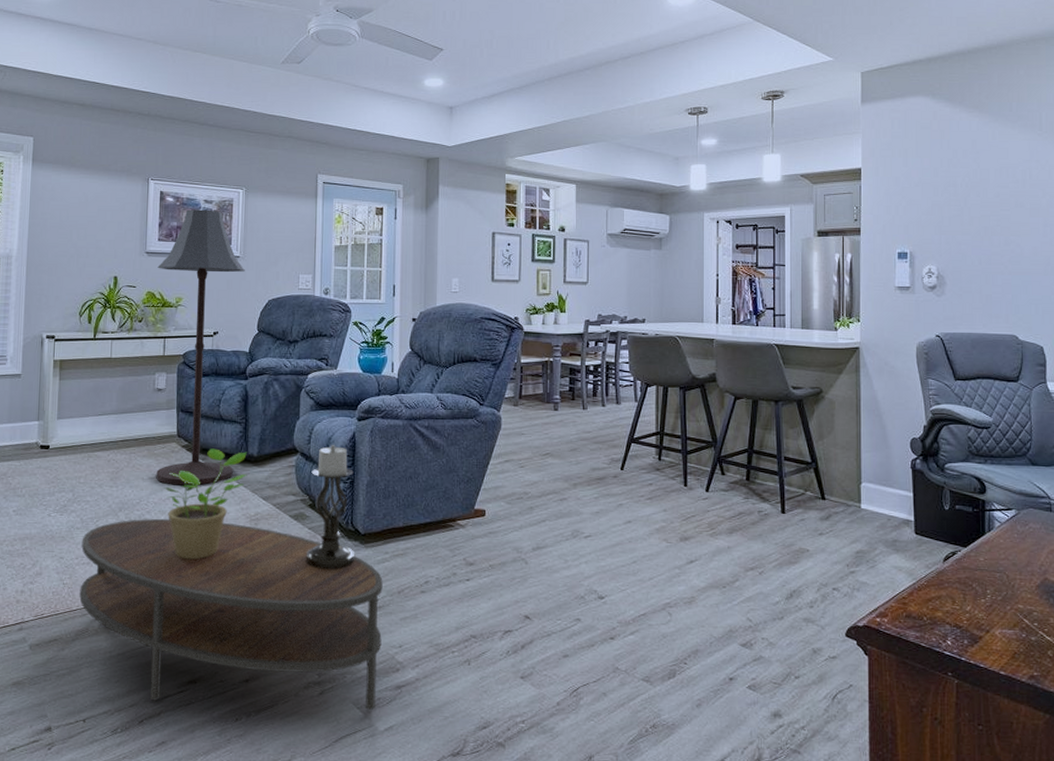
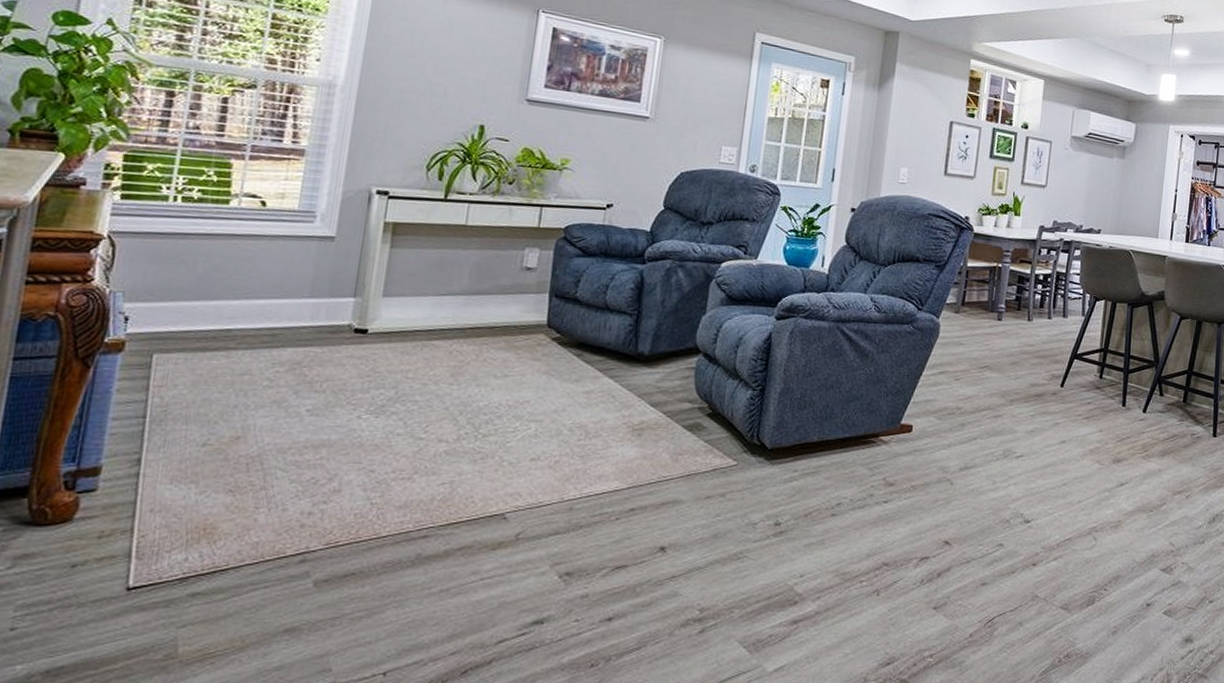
coffee table: present [79,518,383,710] -> none [392,424,789,649]
floor lamp: present [156,209,245,486] -> none [513,54,655,387]
potted plant: present [165,448,247,560] -> none [524,343,636,476]
candle holder: present [305,444,355,570] -> none [697,345,766,489]

